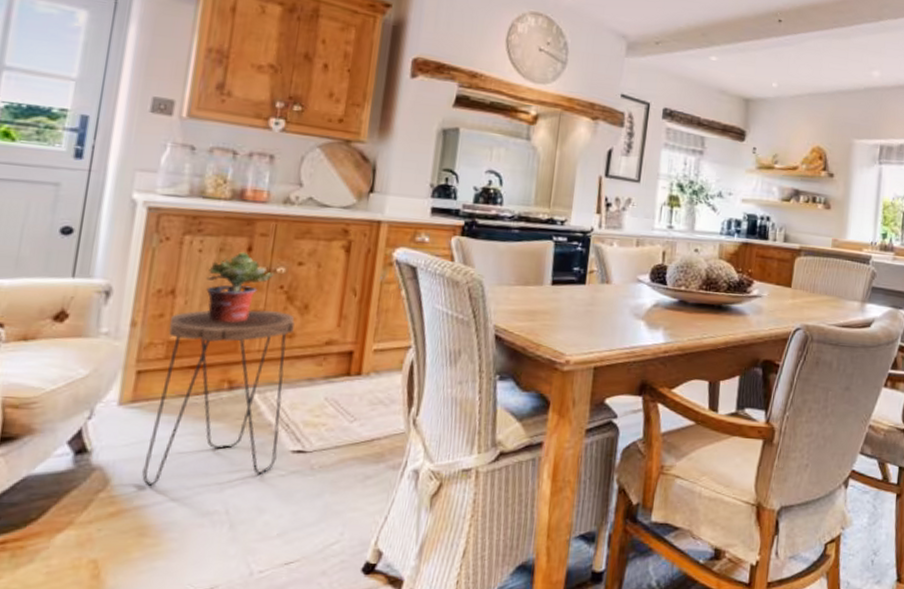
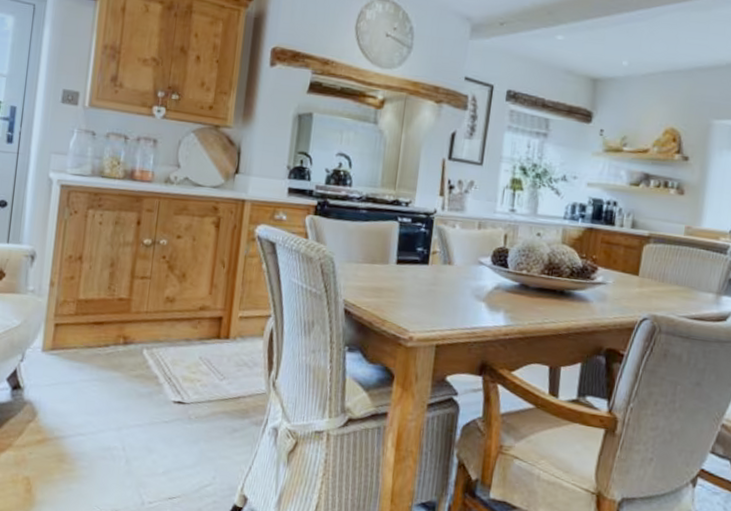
side table: present [141,310,295,487] -> none [59,275,175,422]
potted plant: present [206,251,275,323] -> none [105,225,158,287]

